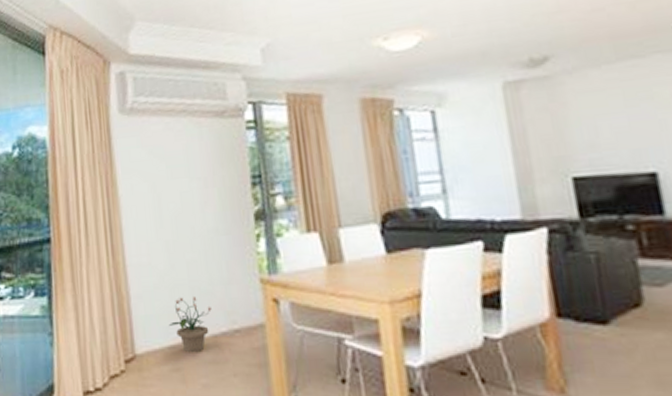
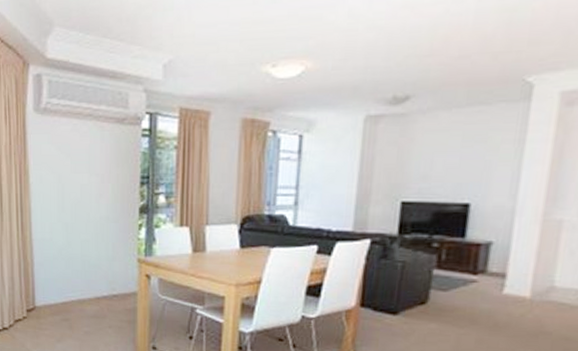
potted plant: present [168,296,212,353] -> none [62,267,97,309]

